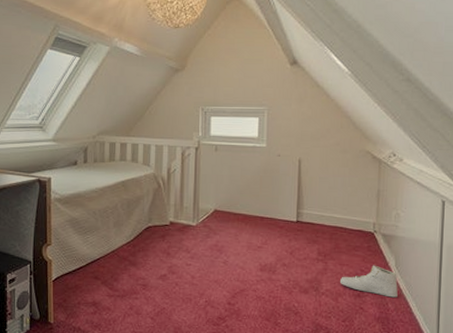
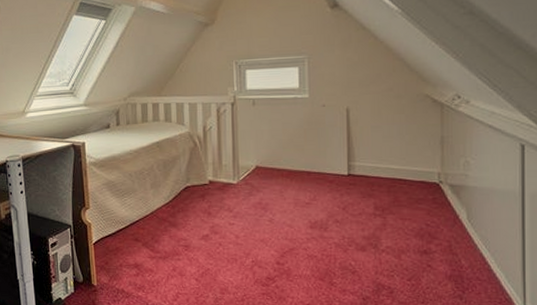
sneaker: present [339,265,398,298] -> none [401,218,472,254]

